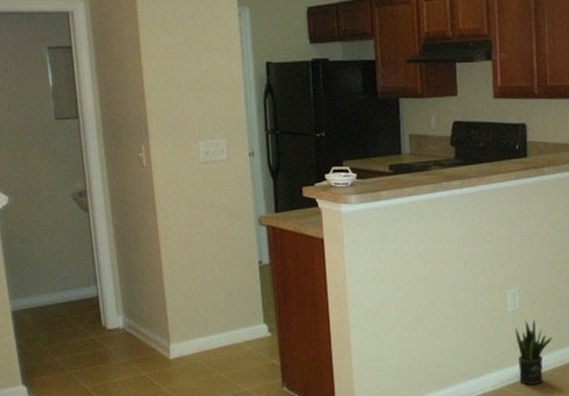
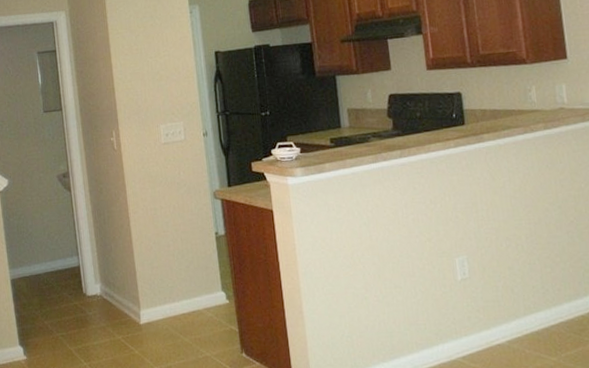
potted plant: present [515,320,552,385] -> none [466,288,507,357]

